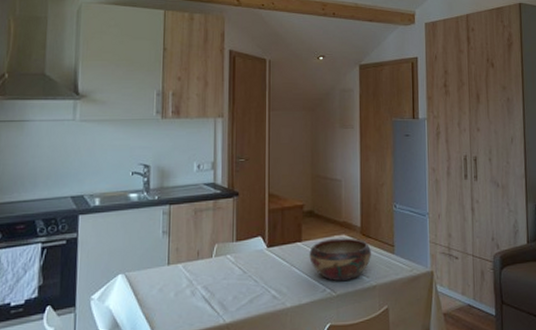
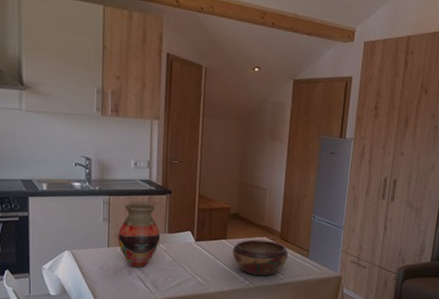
vase: none [179,209,228,286] -> present [118,203,161,268]

